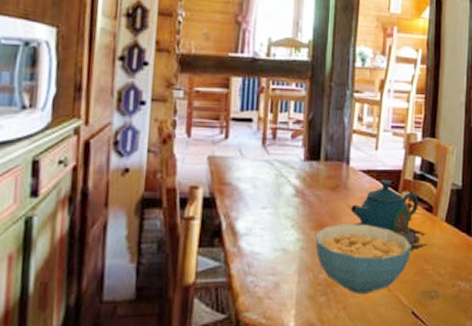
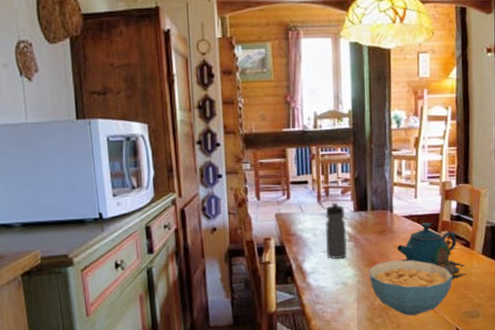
water bottle: none [266,148,294,218] -> present [325,202,347,259]

